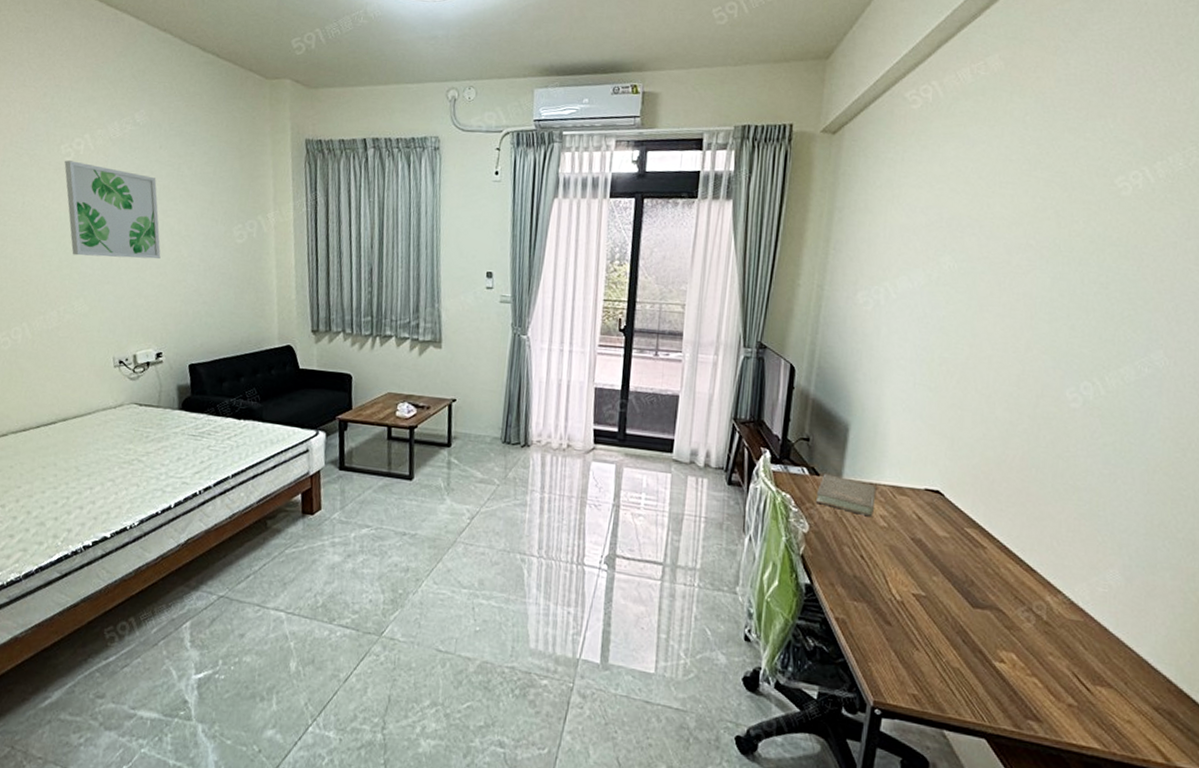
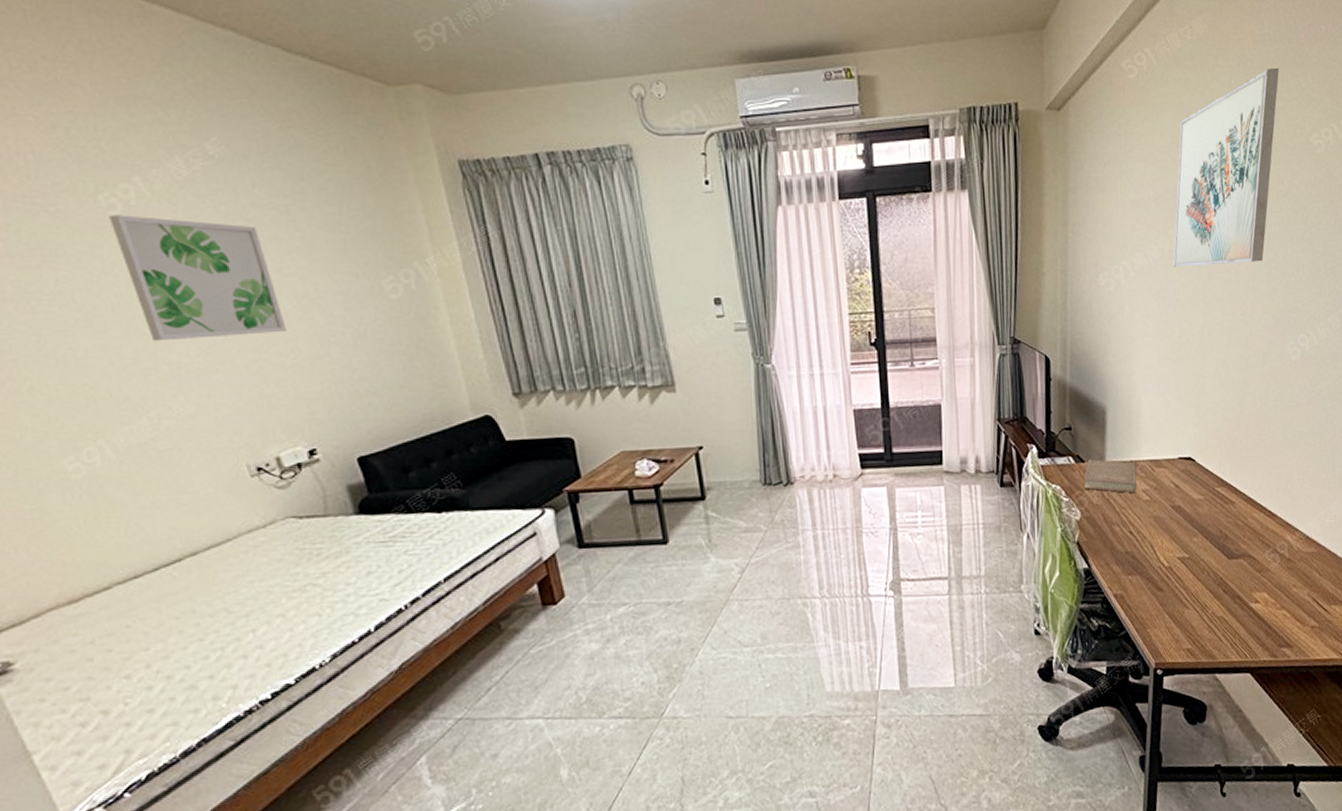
wall art: none [939,107,1083,300] -> present [1172,67,1279,267]

